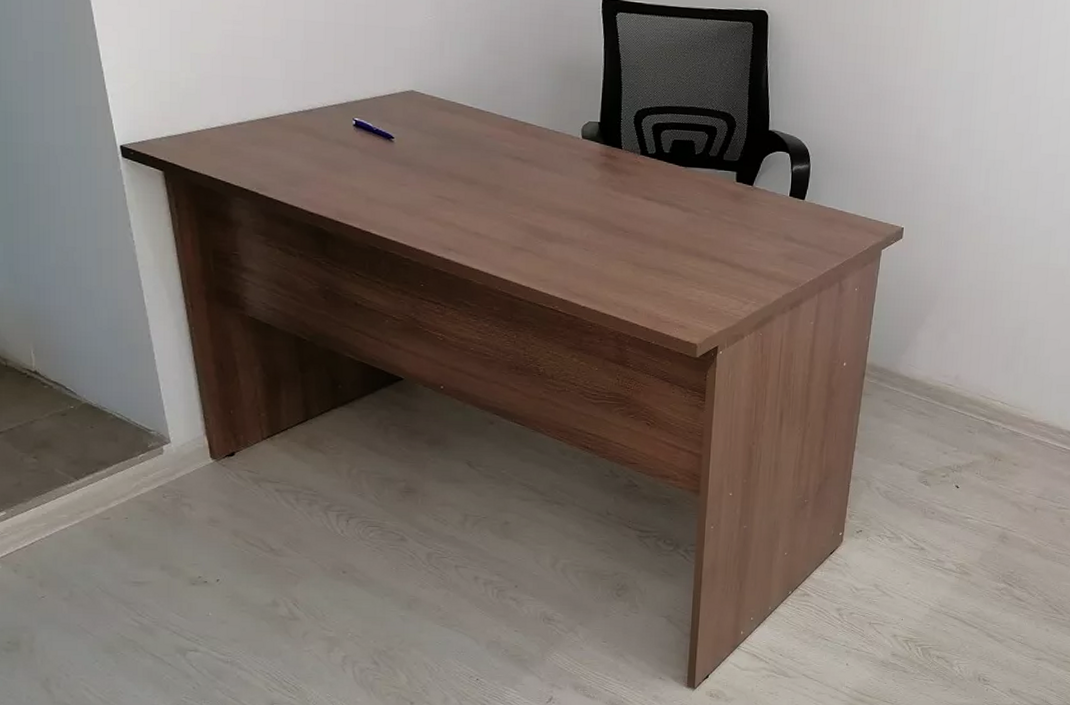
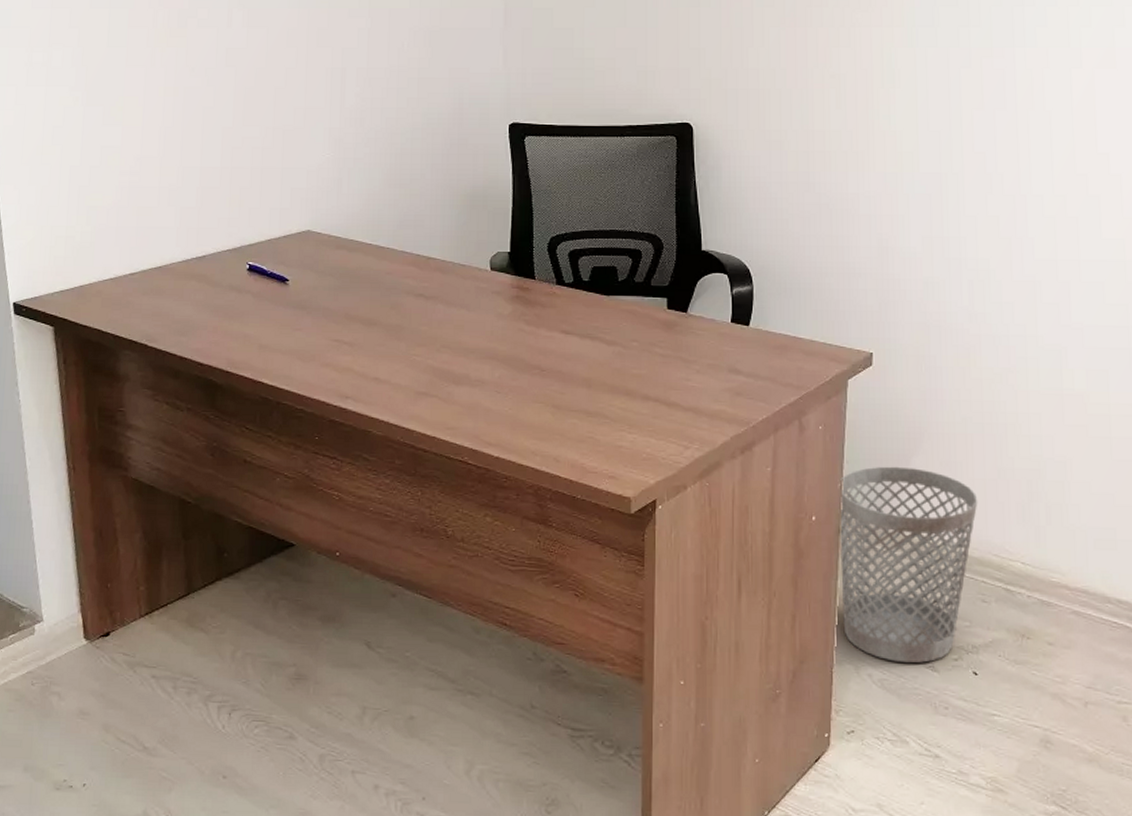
wastebasket: none [861,323,974,479] -> present [840,466,978,663]

